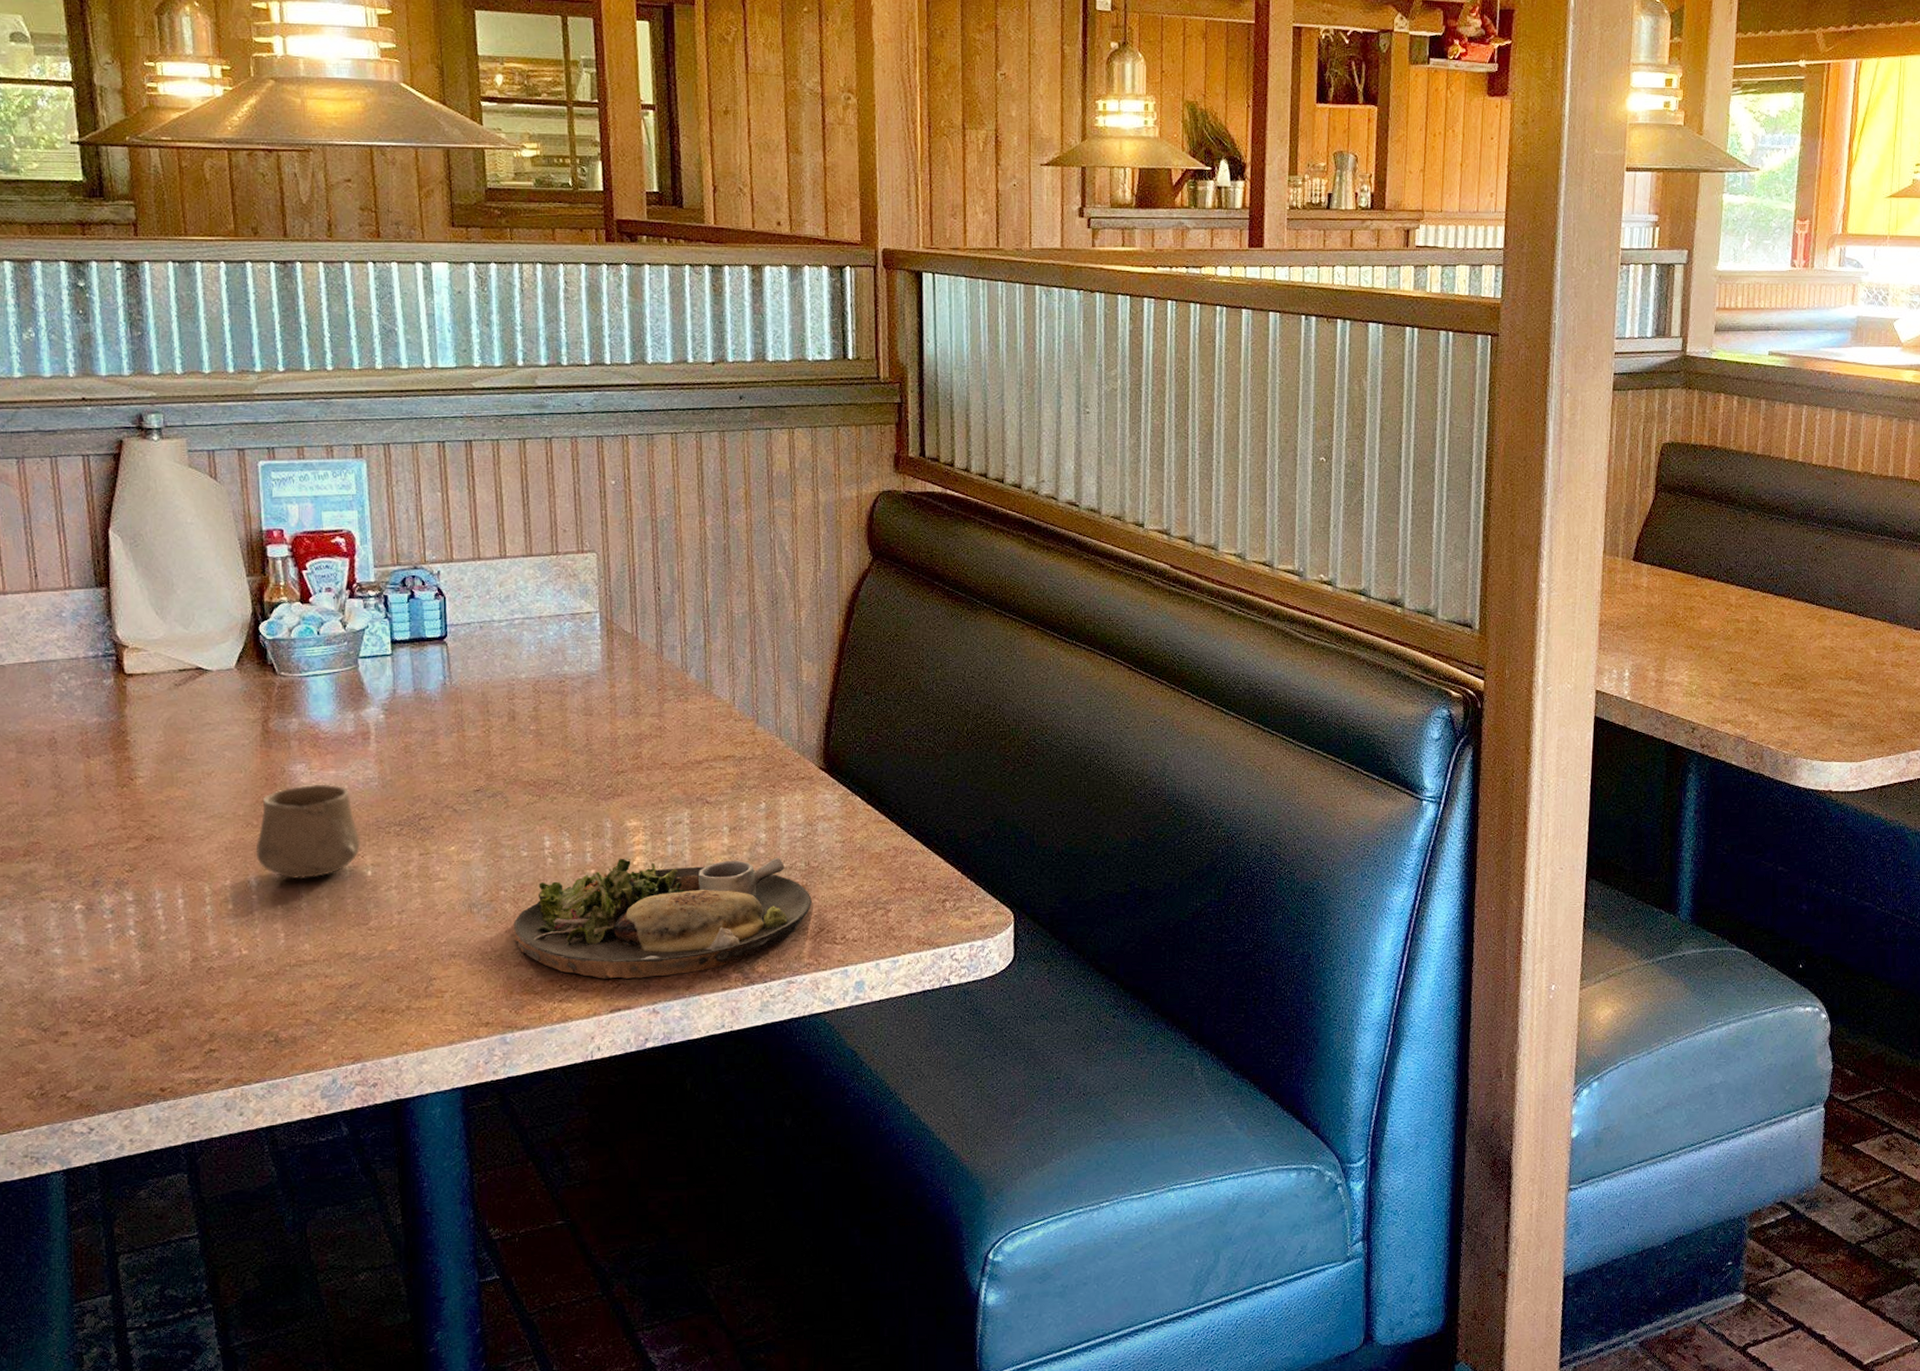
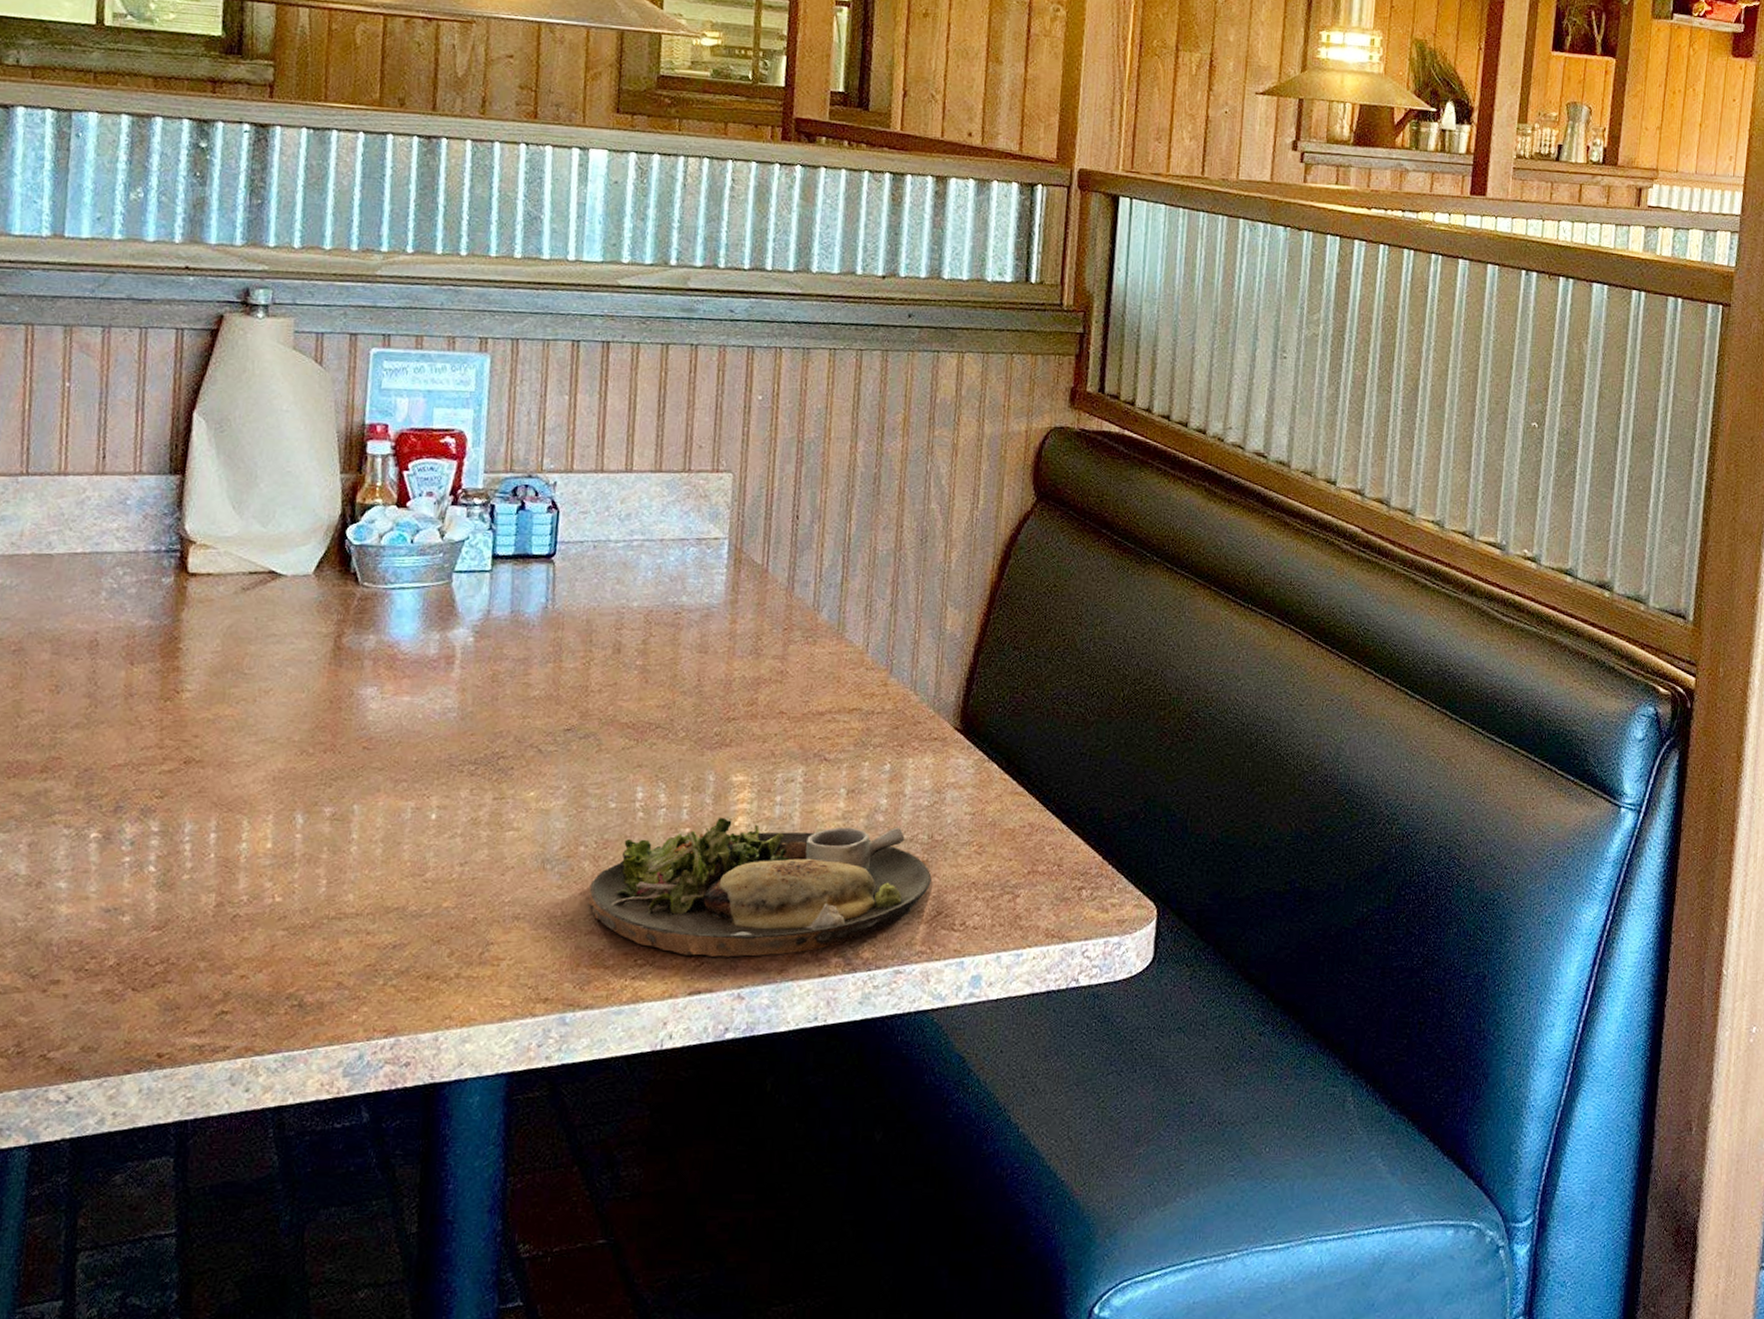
cup: present [255,785,361,879] -> none [306,711,429,818]

